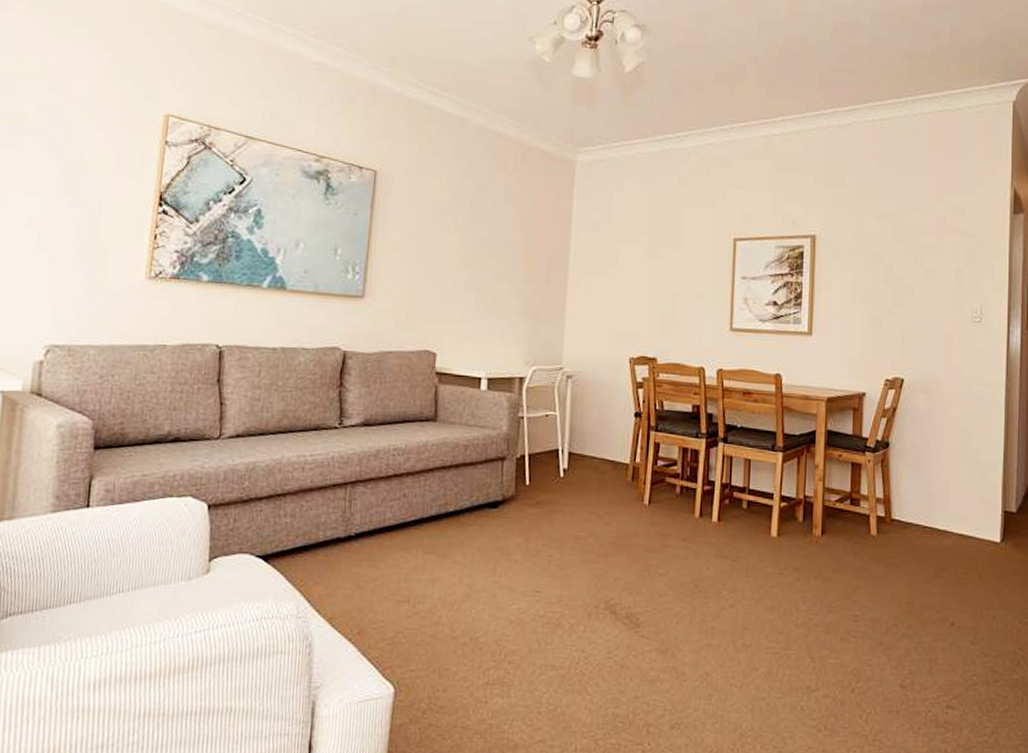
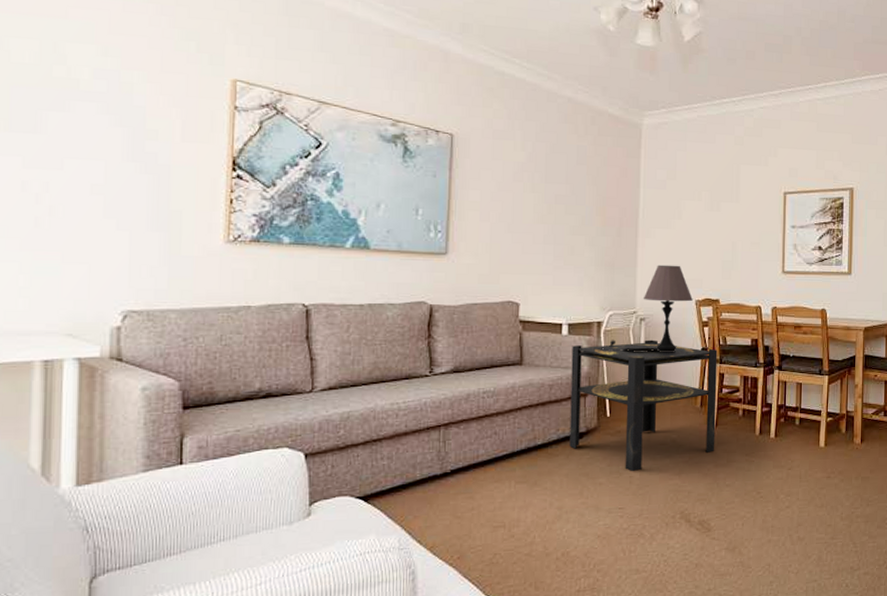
side table: none [483,400,653,551] -> present [569,340,718,472]
table lamp: none [513,316,626,416] -> present [592,264,693,353]

